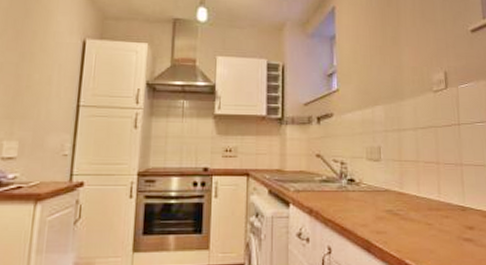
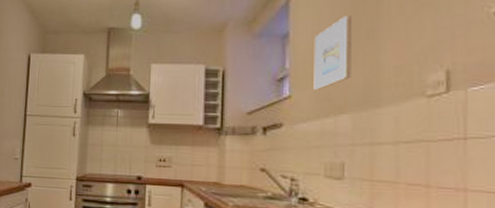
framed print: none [354,25,383,85] -> present [314,16,352,90]

